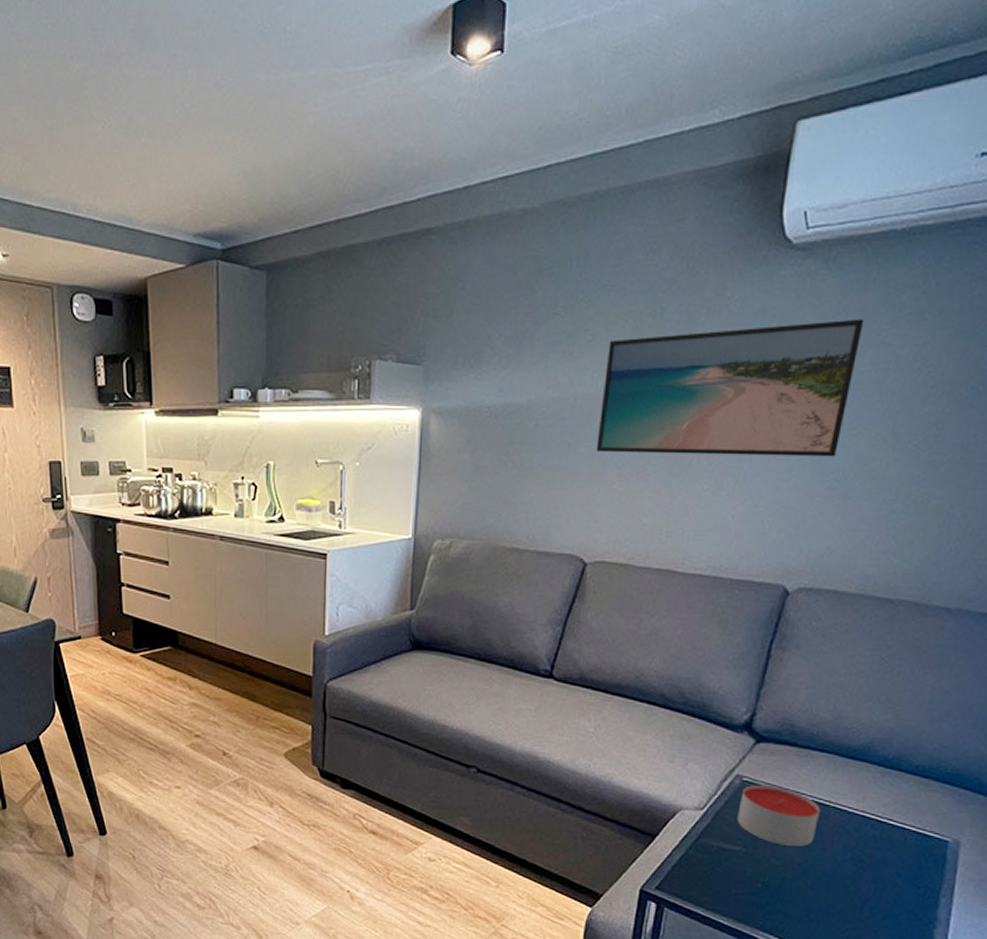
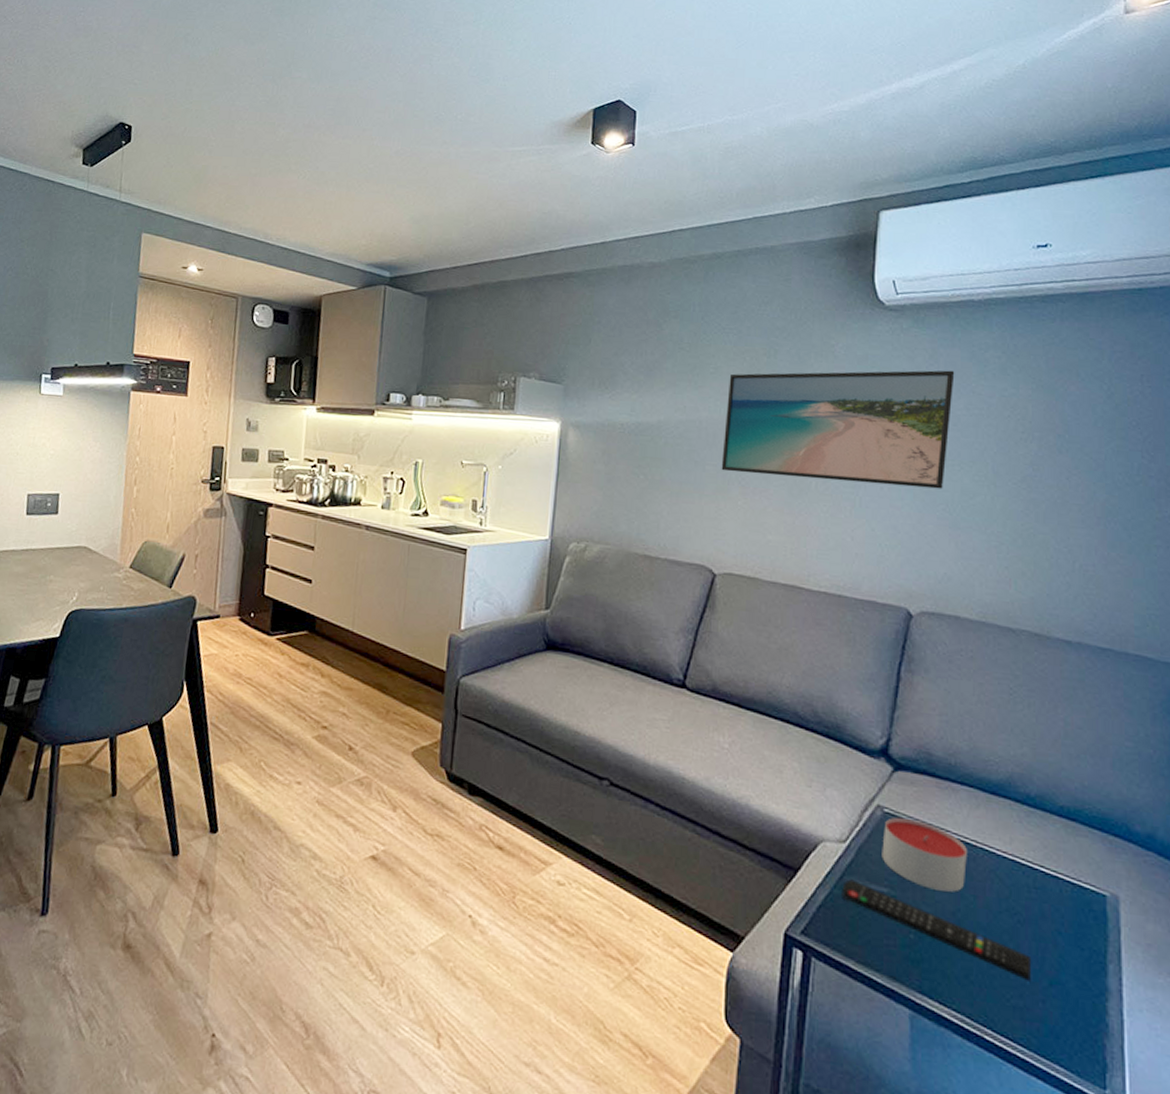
remote control: none [696,841,870,916] -> present [842,879,1032,981]

